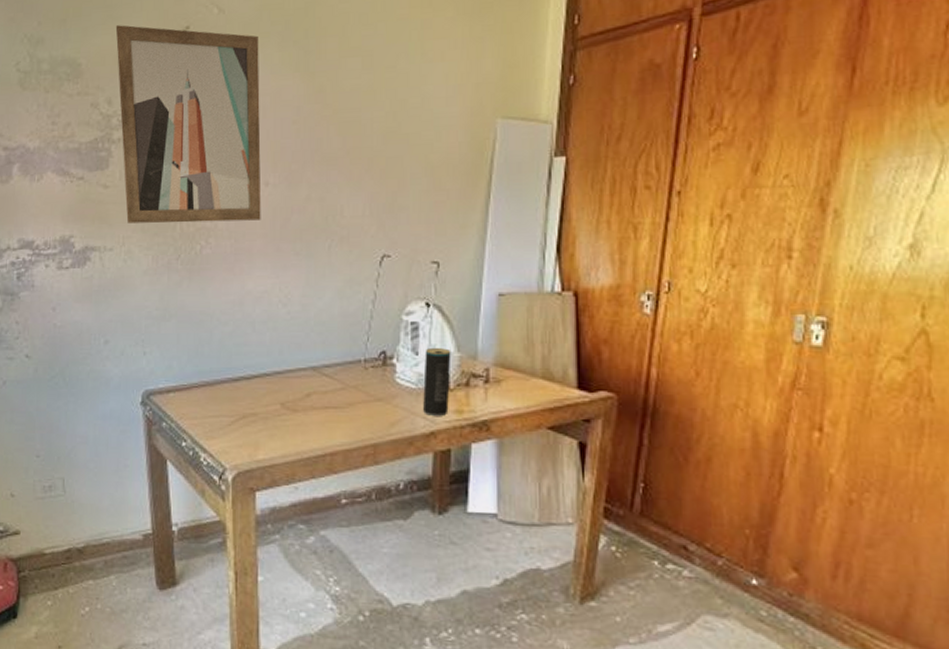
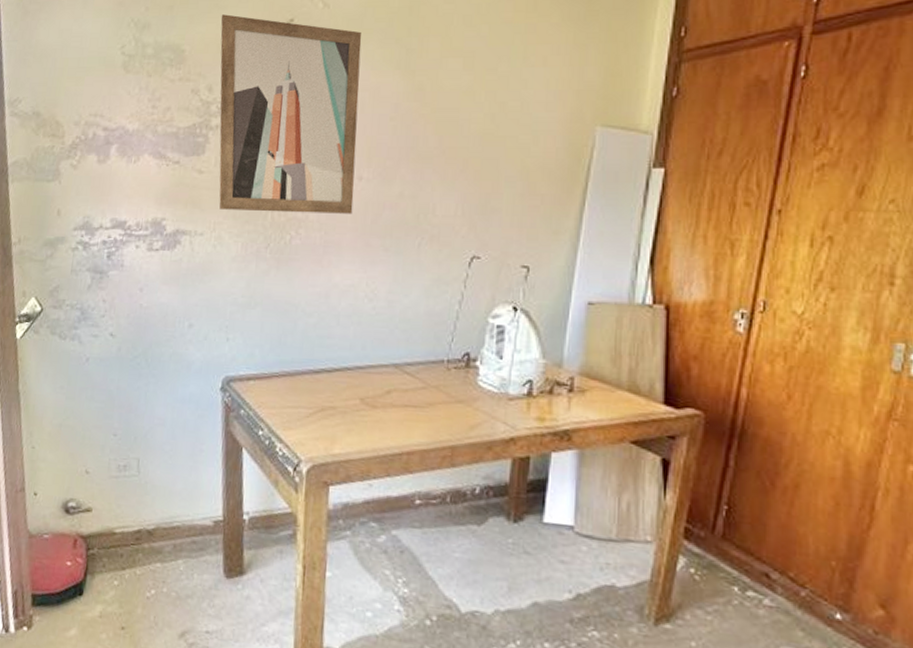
beverage can: present [423,347,451,416] -> none [504,352,536,422]

